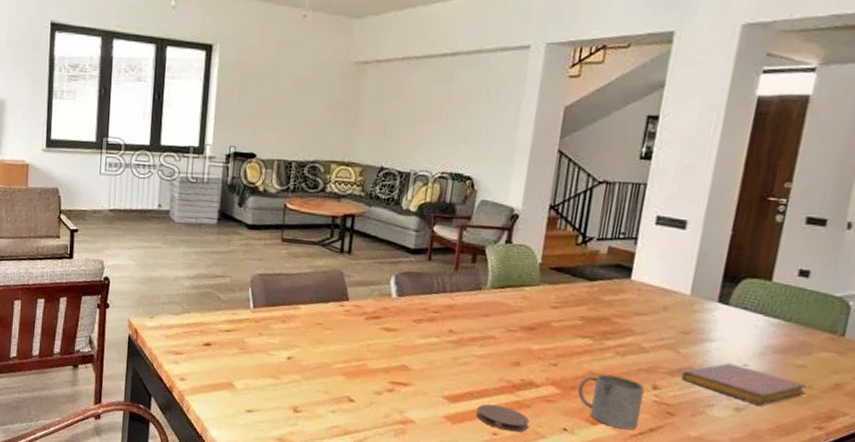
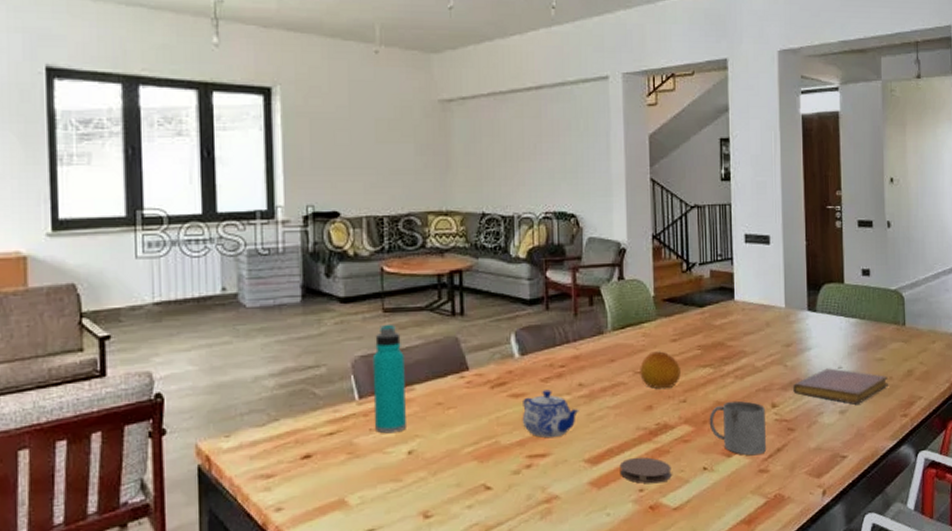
water bottle: none [263,251,295,341] -> present [372,324,406,434]
teapot: none [390,329,446,372] -> present [522,389,579,438]
fruit: none [512,314,557,351] -> present [640,351,681,389]

